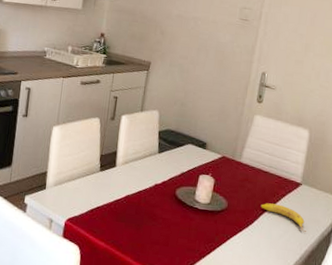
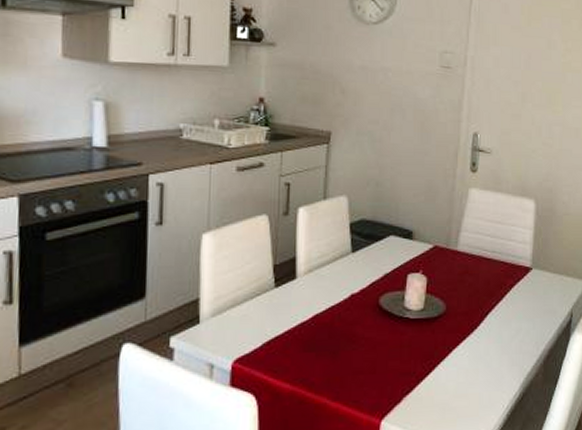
fruit: present [260,203,306,233] -> none [486,297,542,328]

